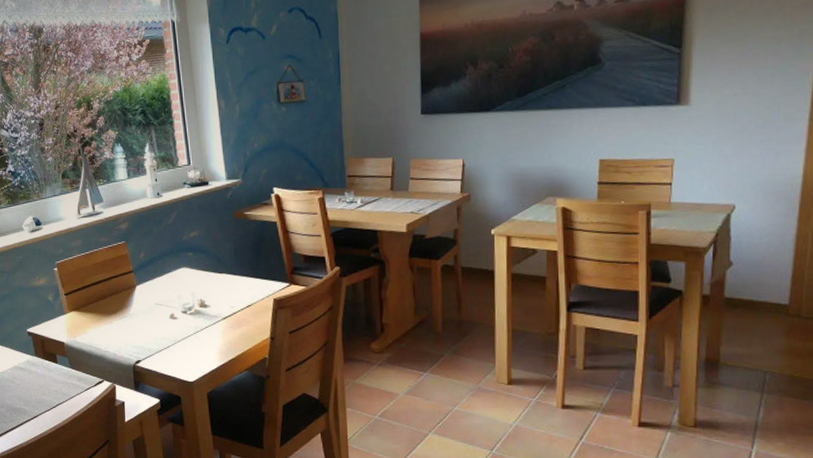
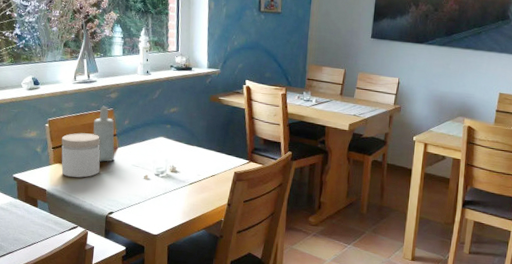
jar: none [73,273,120,325] -> present [61,133,100,178]
bottle: none [105,239,135,304] -> present [93,105,115,162]

